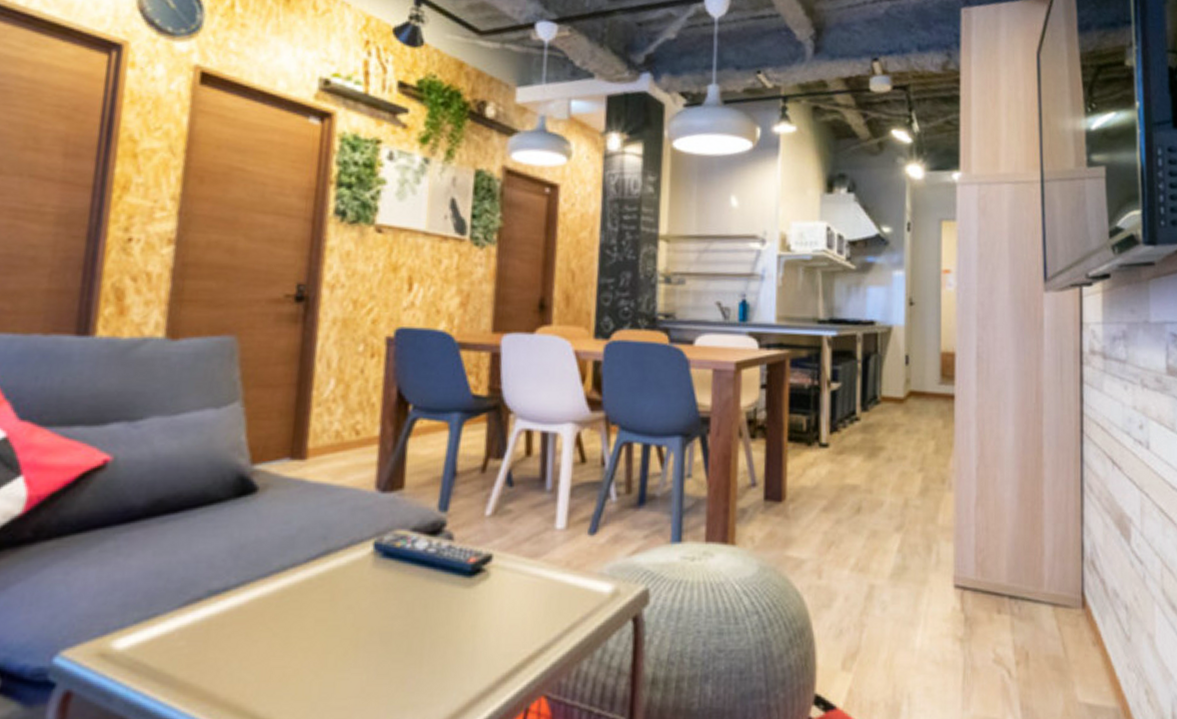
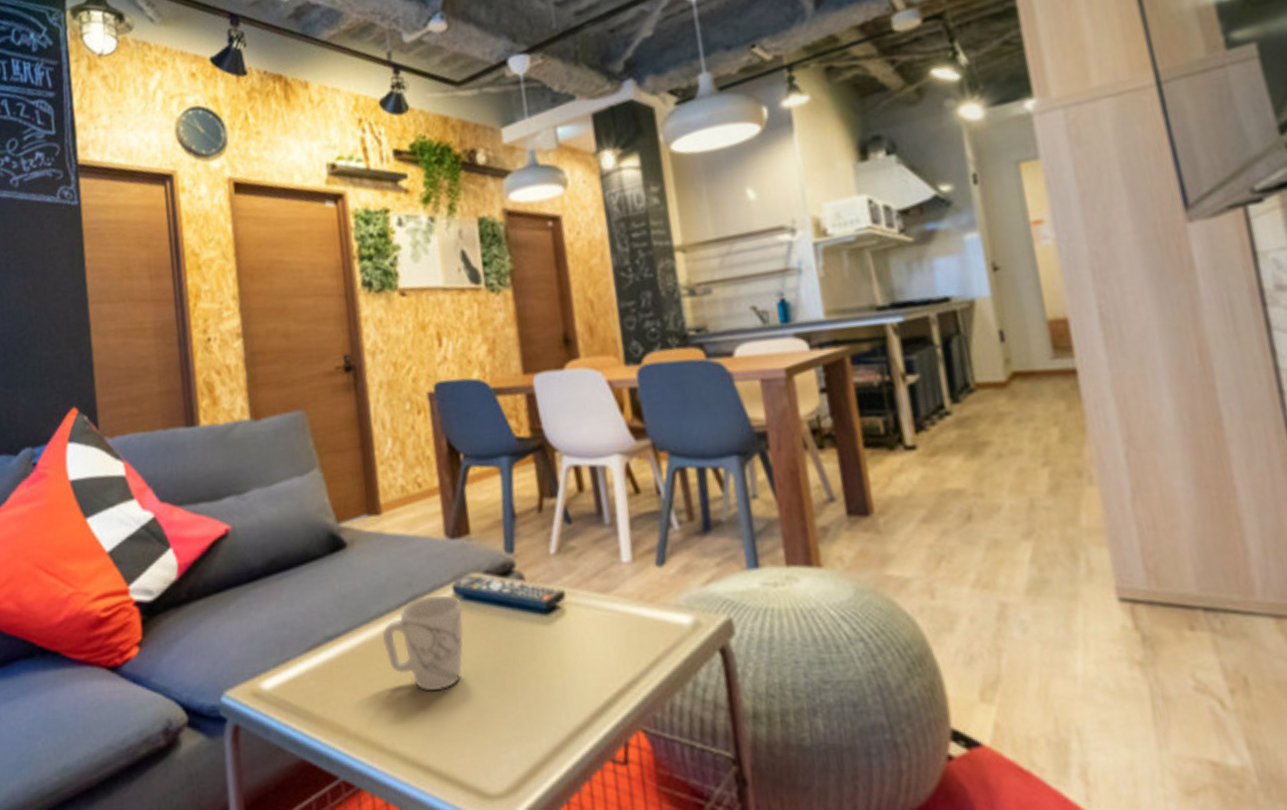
mug: none [279,551,379,655] -> present [381,594,464,692]

